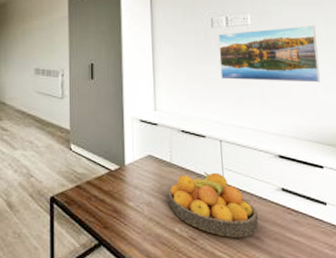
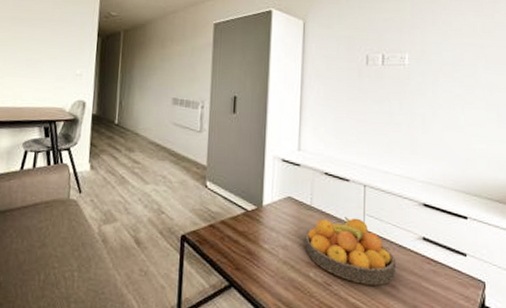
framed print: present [218,25,320,83] -> none [371,69,476,131]

